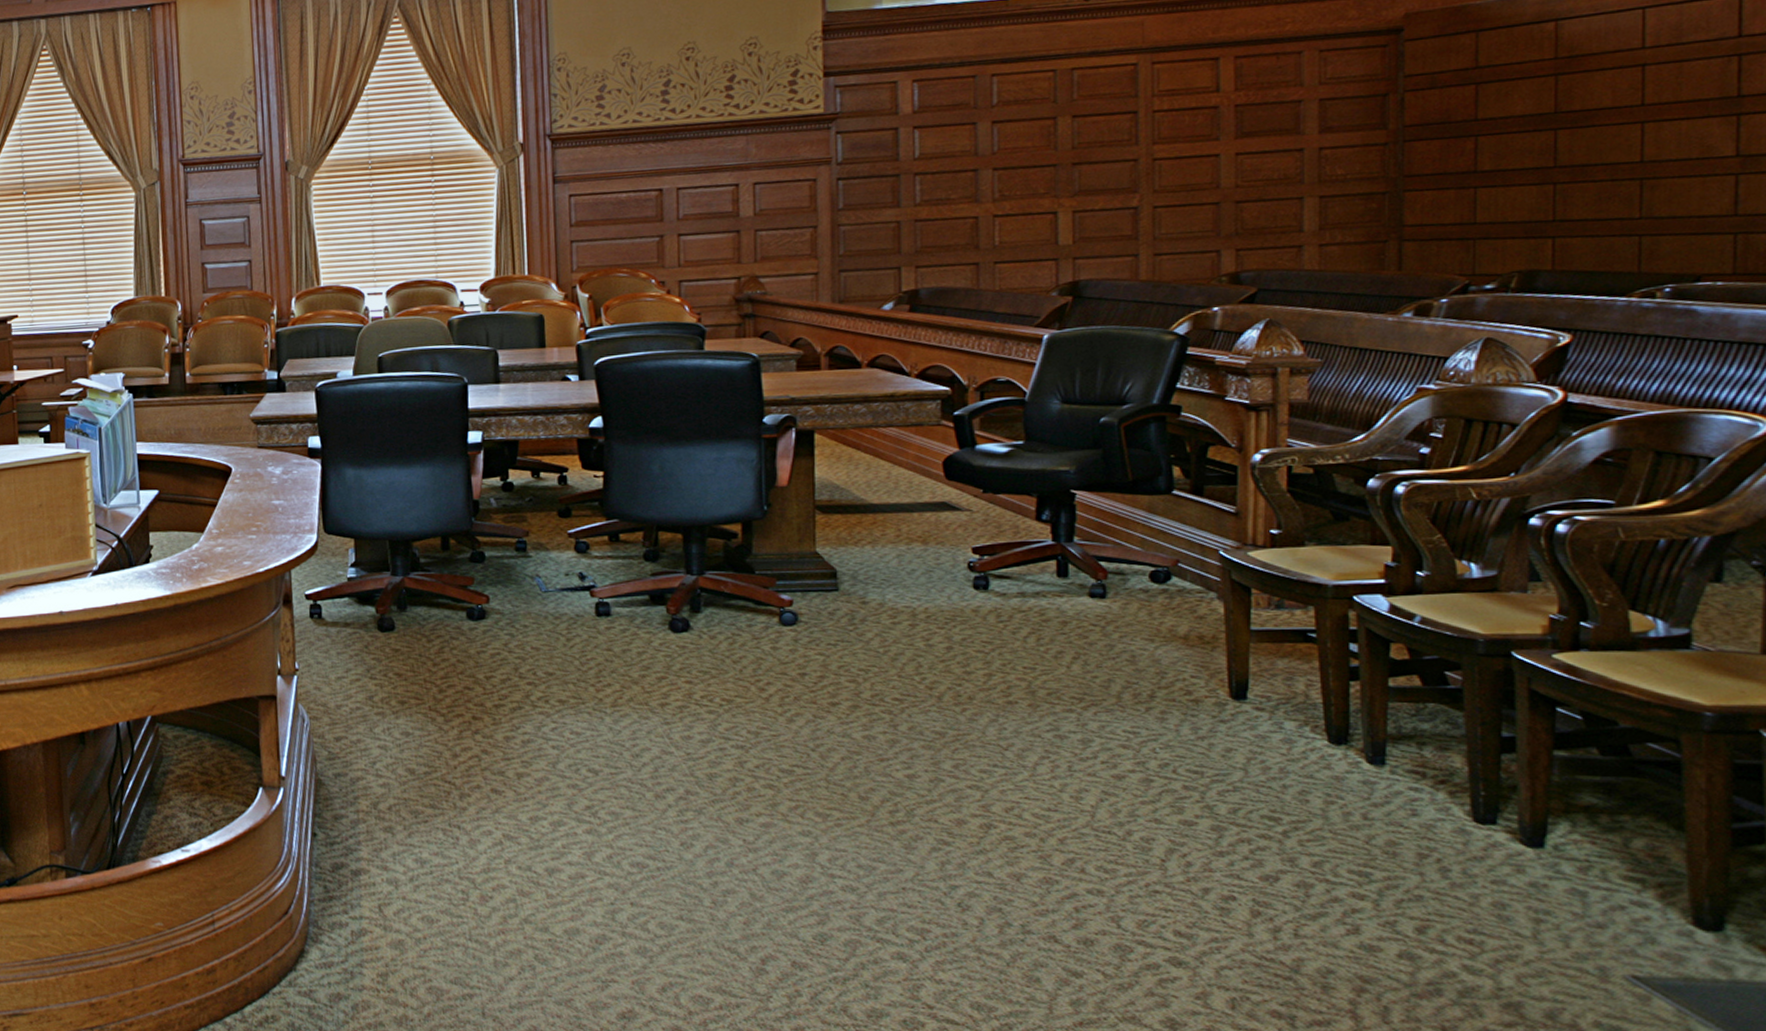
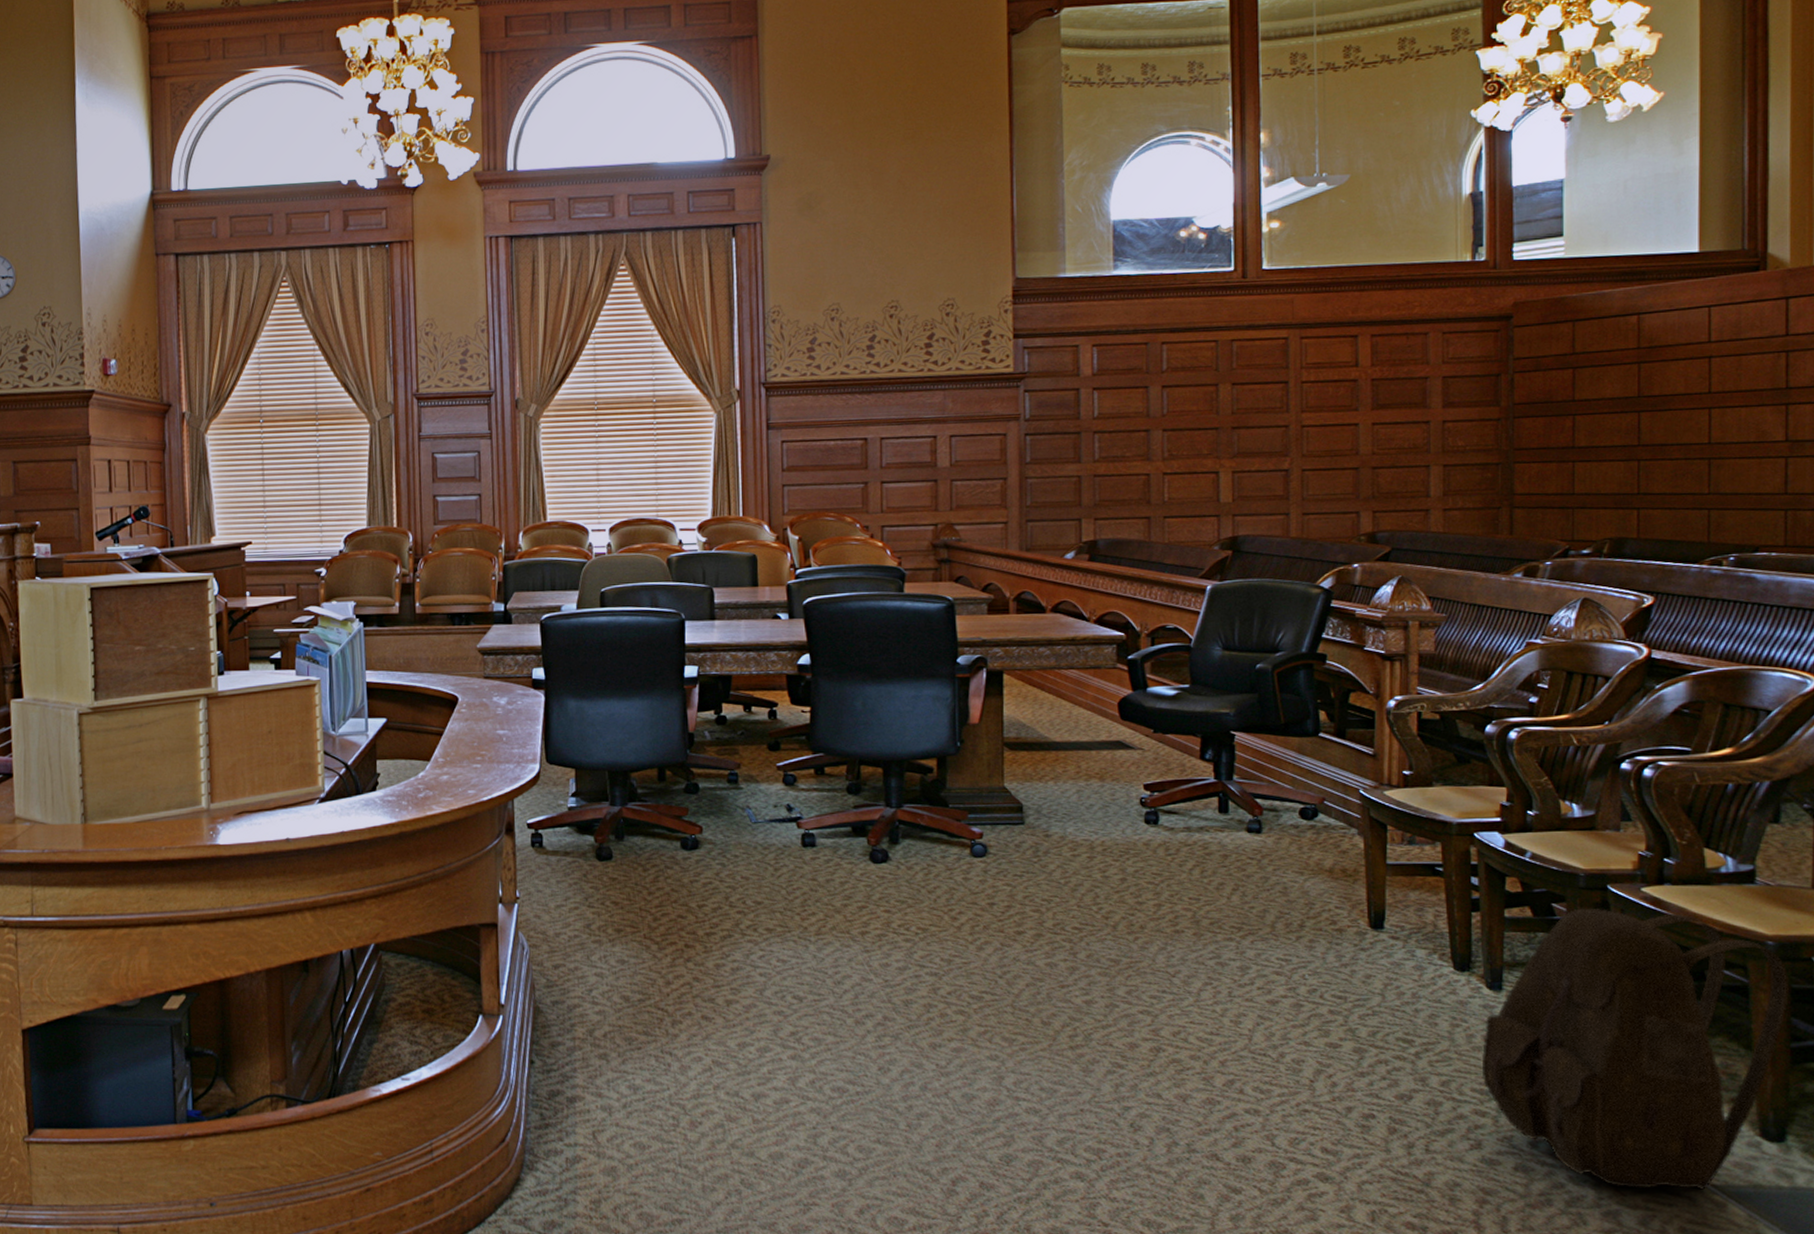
backpack: none [1360,676,1732,982] -> present [1481,908,1790,1190]

